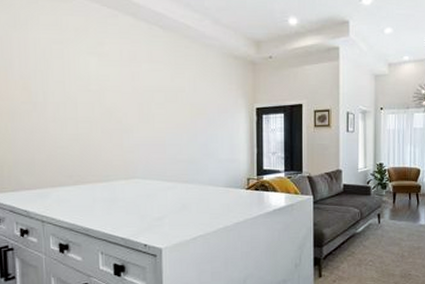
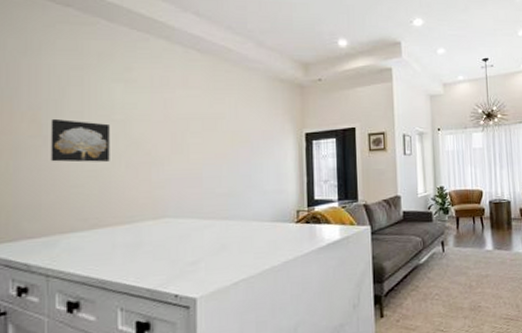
wall art: none [39,87,88,127] -> present [51,118,110,162]

